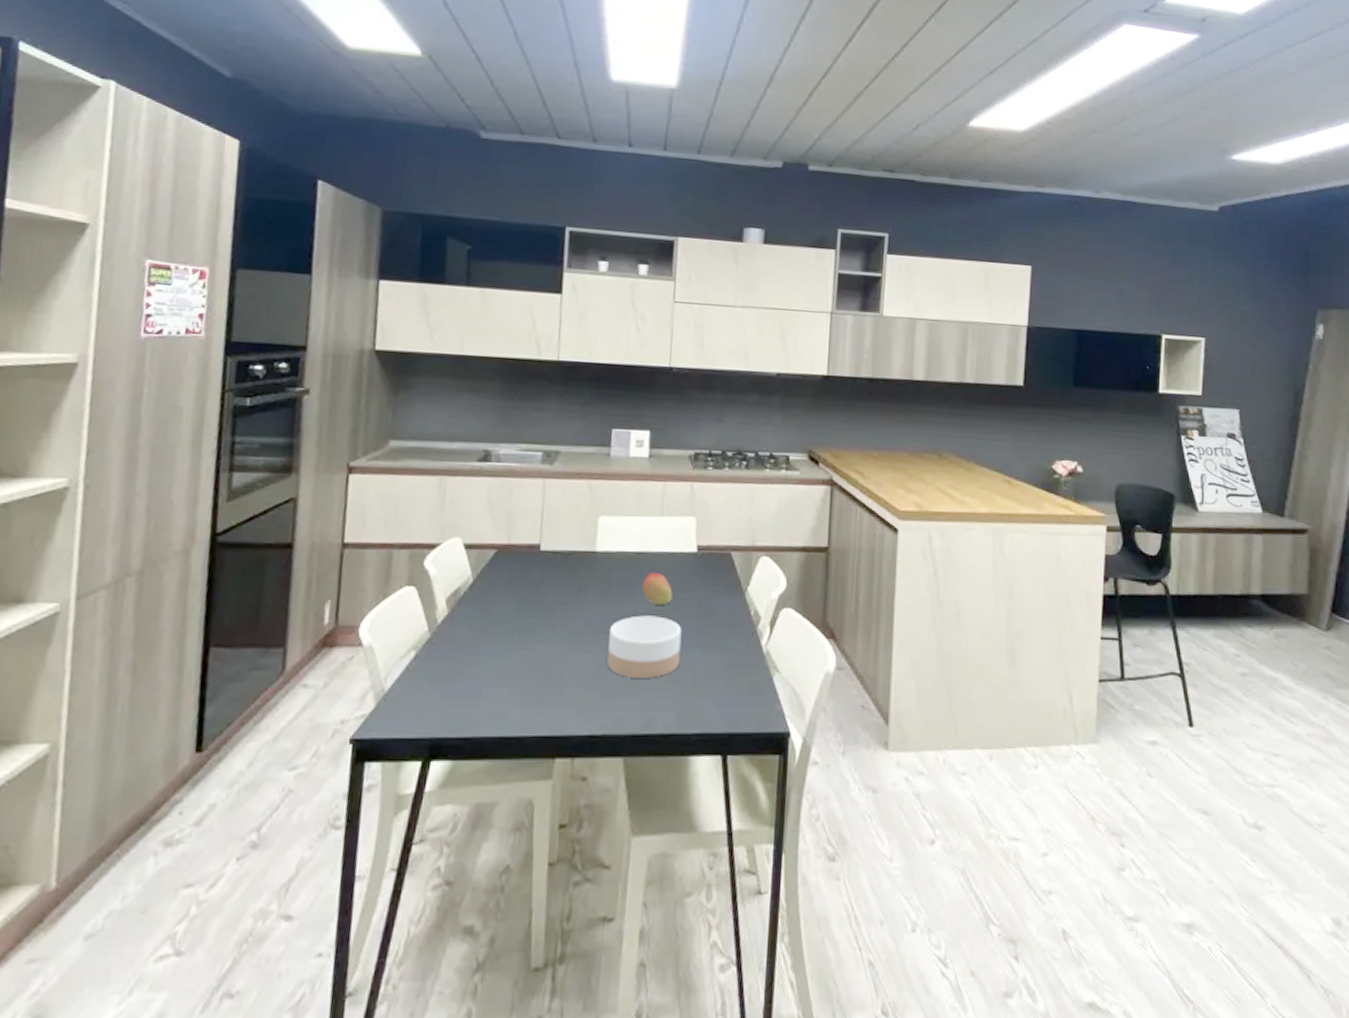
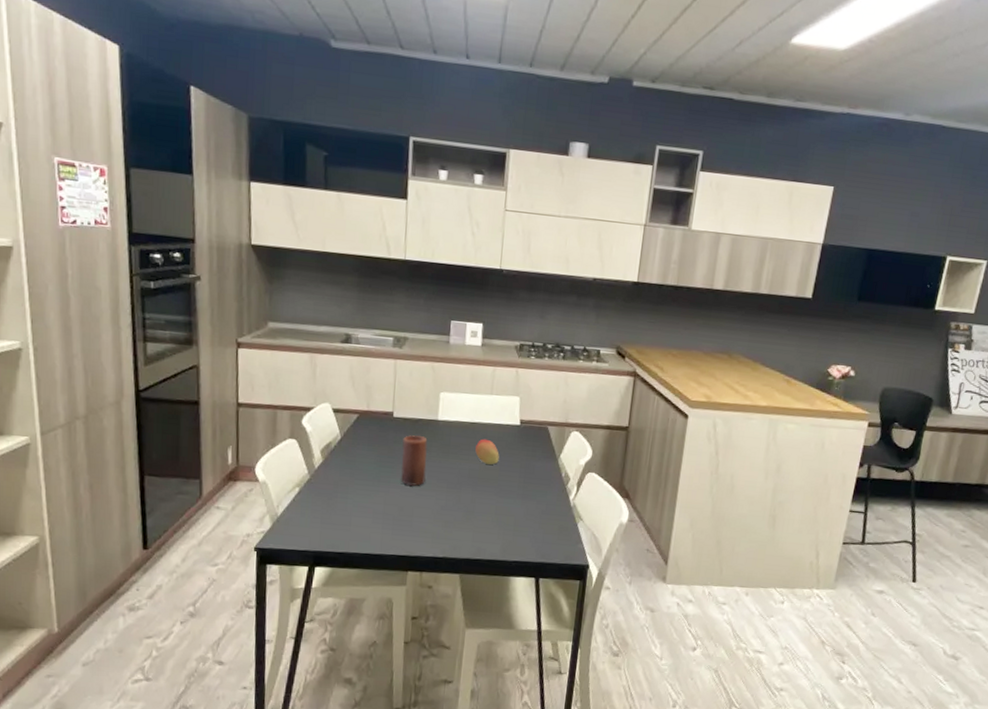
candle: none [548,573,583,639] -> present [401,435,428,486]
bowl: present [607,615,682,678] -> none [447,471,507,519]

